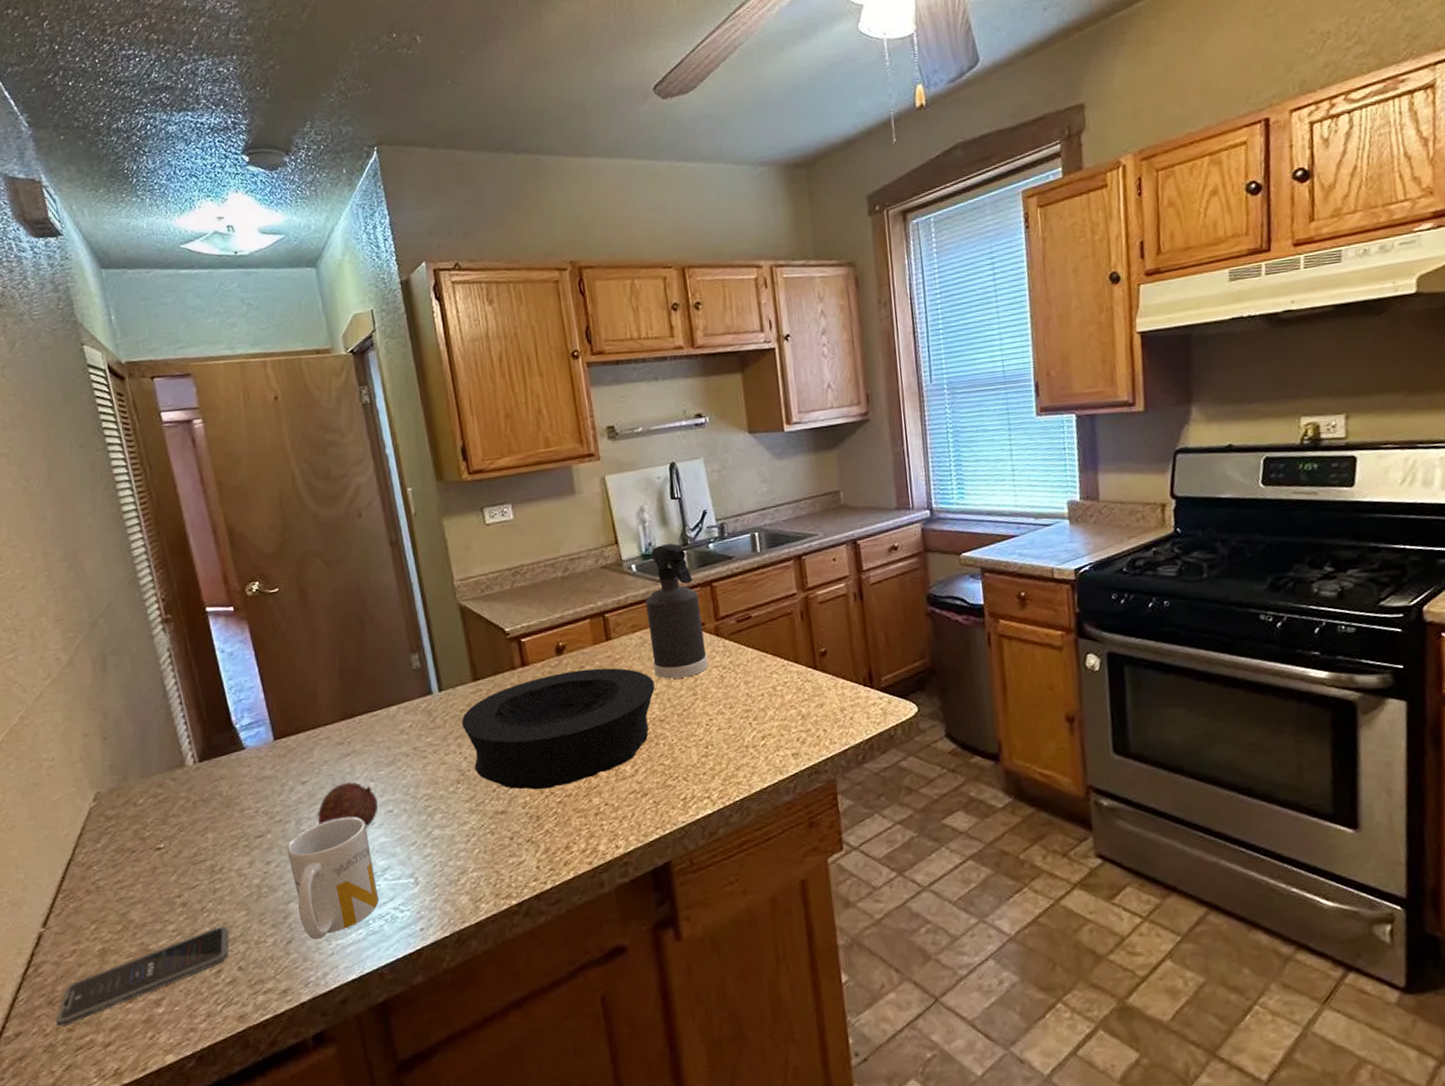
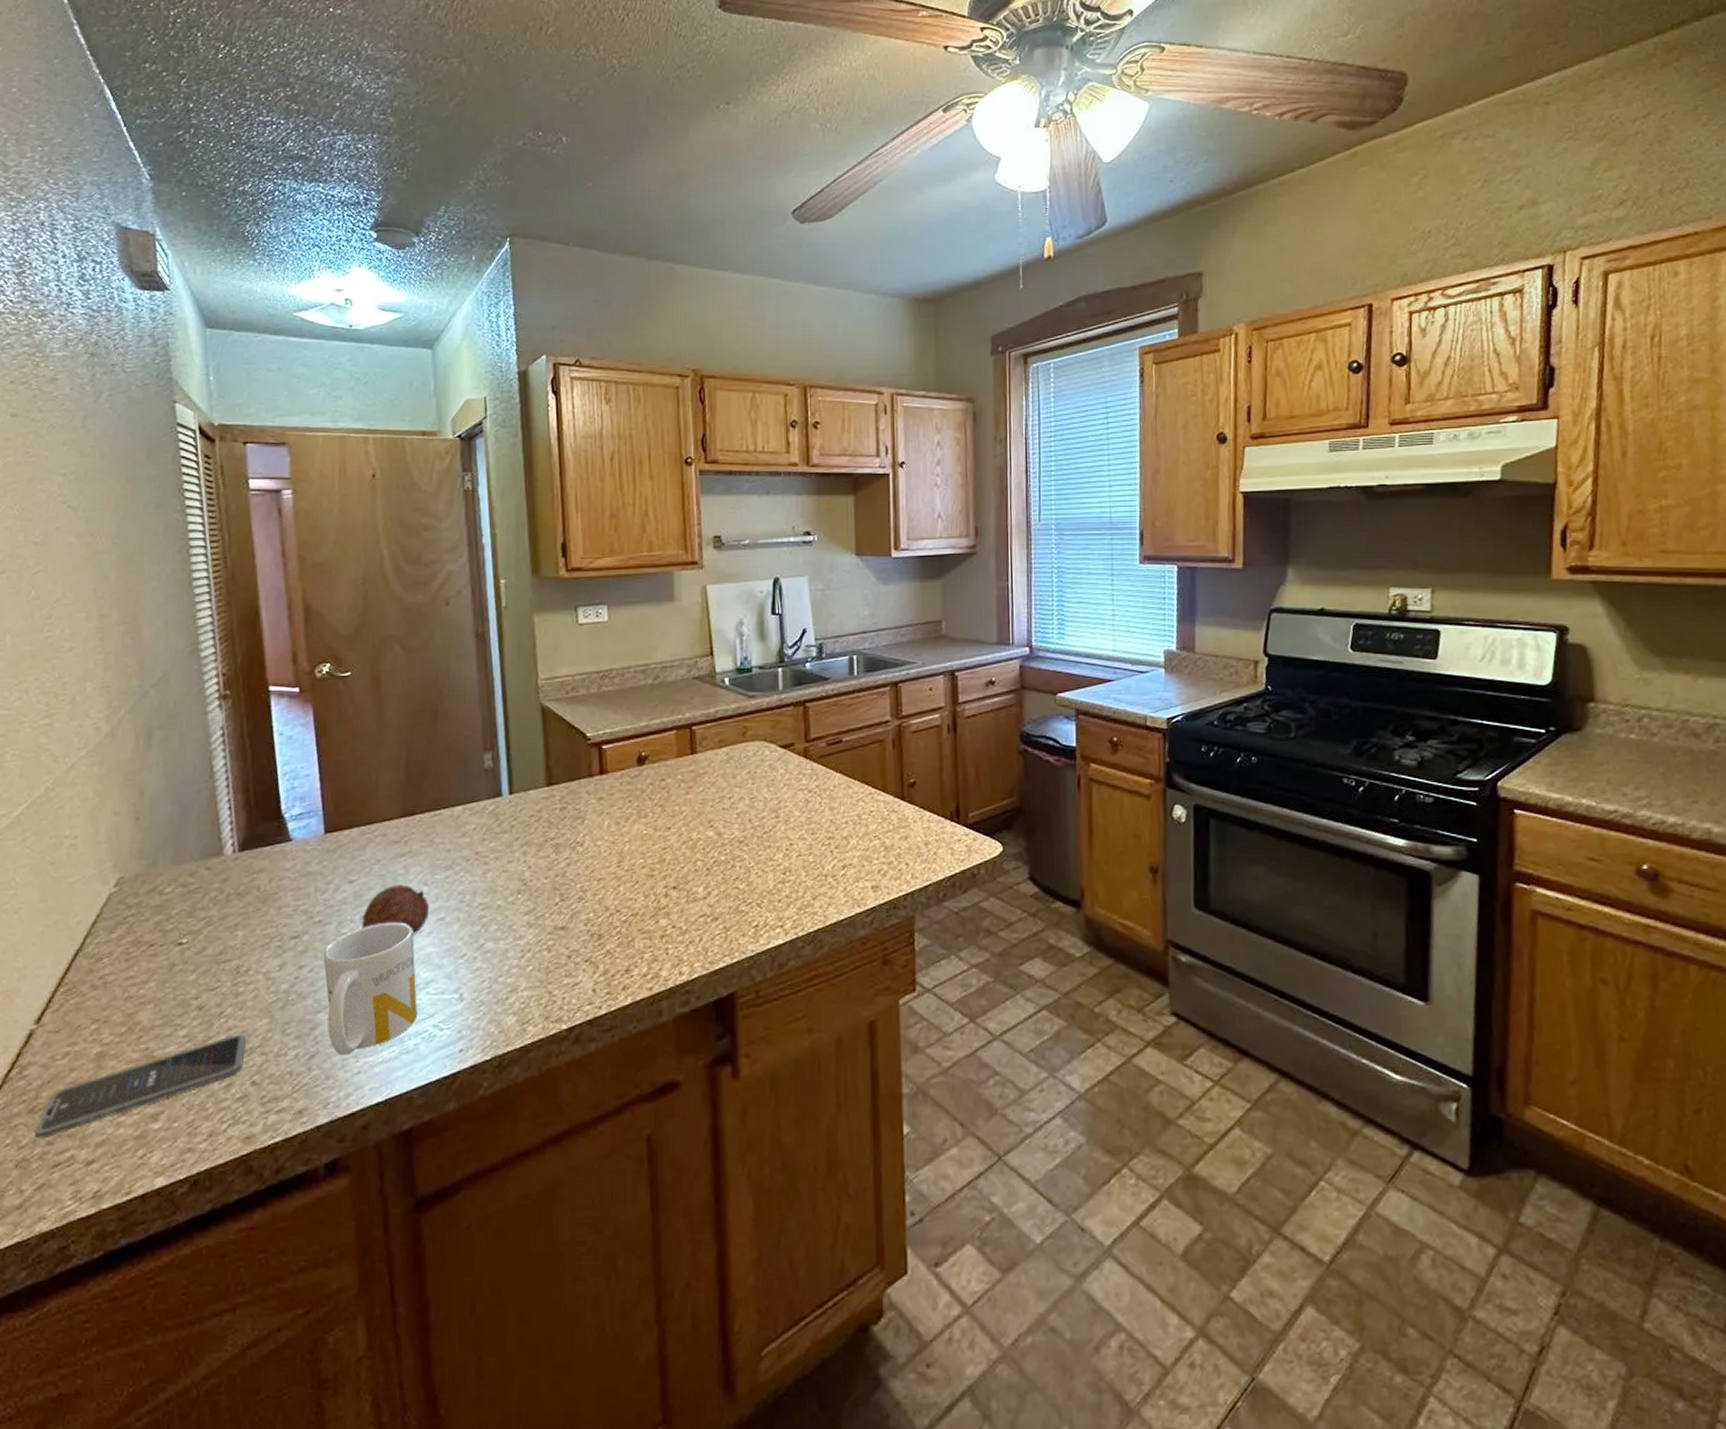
bowl: present [462,668,655,790] -> none [530,782,736,906]
spray bottle: present [645,543,709,679] -> none [736,659,795,799]

